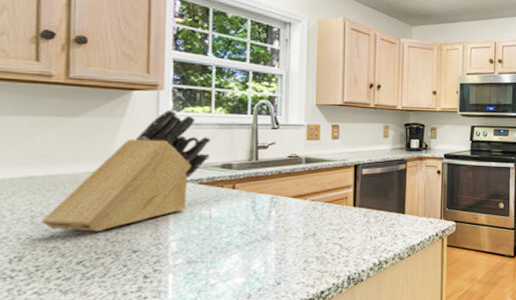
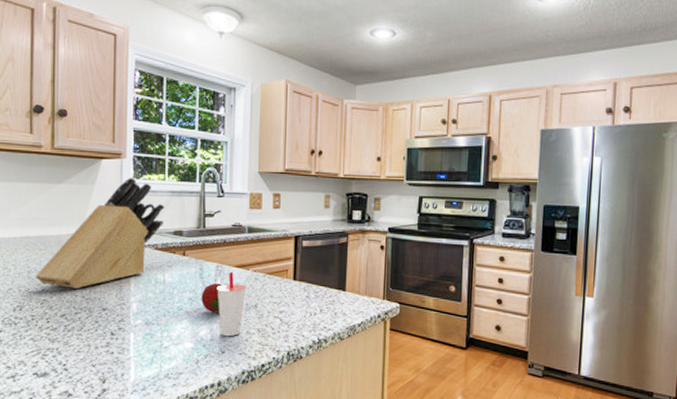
fruit: none [254,215,279,245] -> present [201,283,223,314]
cup: none [271,202,304,268] -> present [217,271,246,337]

